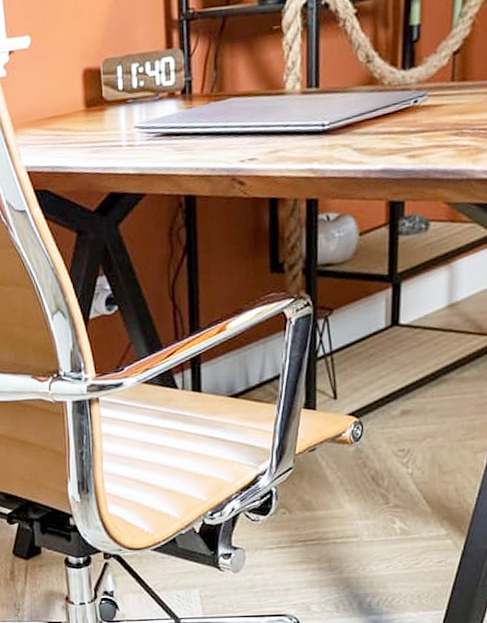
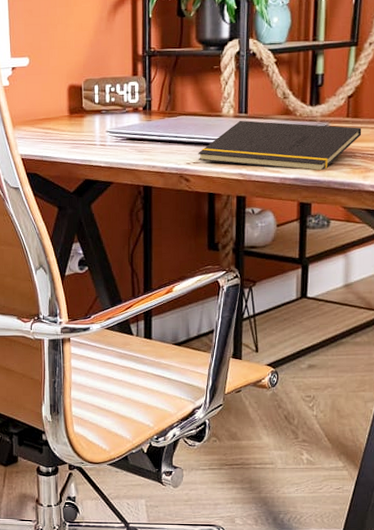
notepad: none [255,93,472,158] -> present [198,120,362,170]

